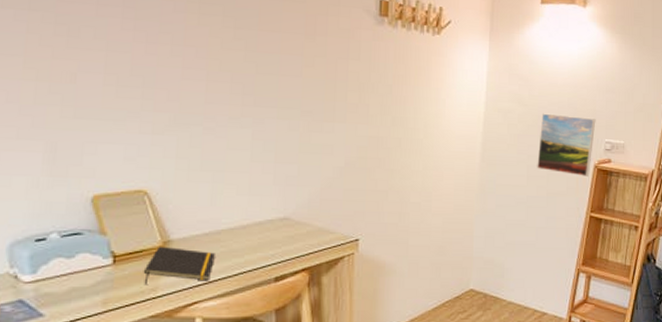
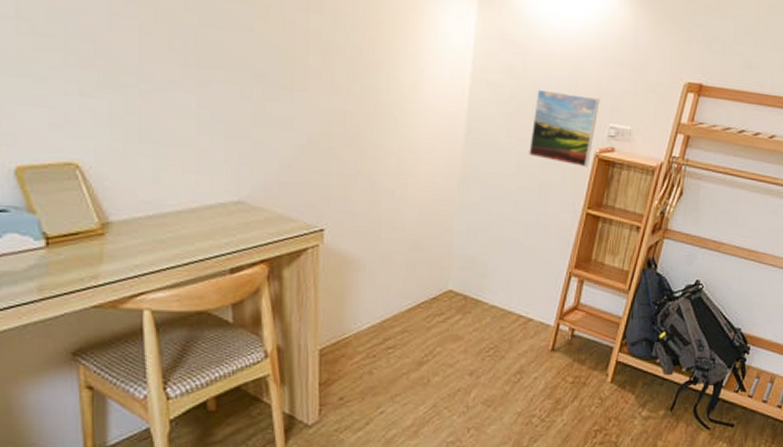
notepad: present [143,246,215,285] -> none [81,228,161,272]

